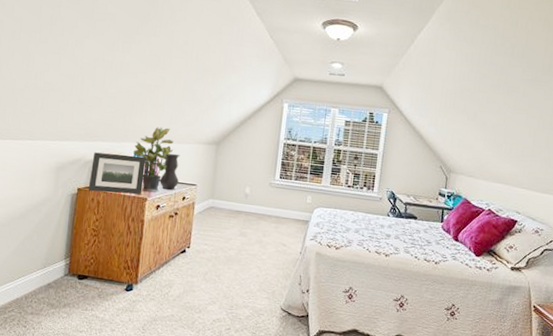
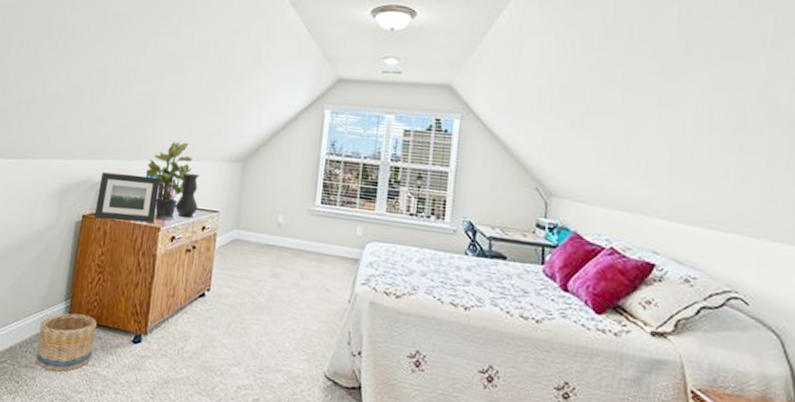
basket: none [40,269,95,316] -> present [35,313,98,372]

